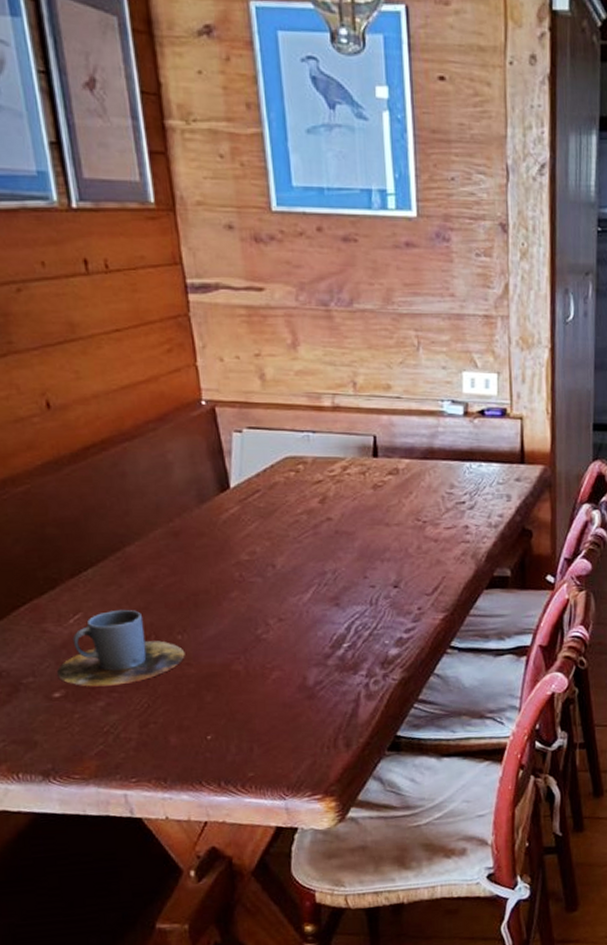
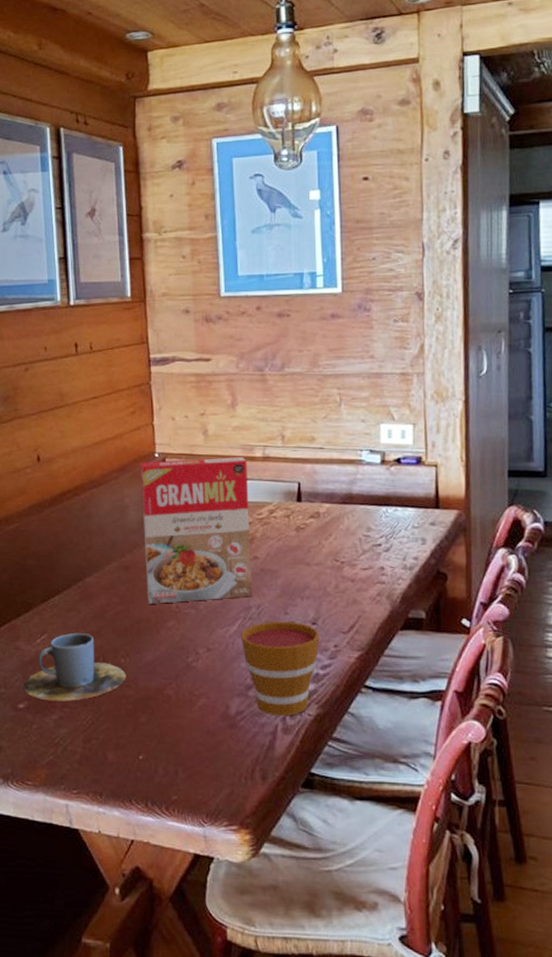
cereal box: none [183,405,326,574] -> present [140,456,252,604]
cup: none [315,585,403,683] -> present [240,621,320,716]

